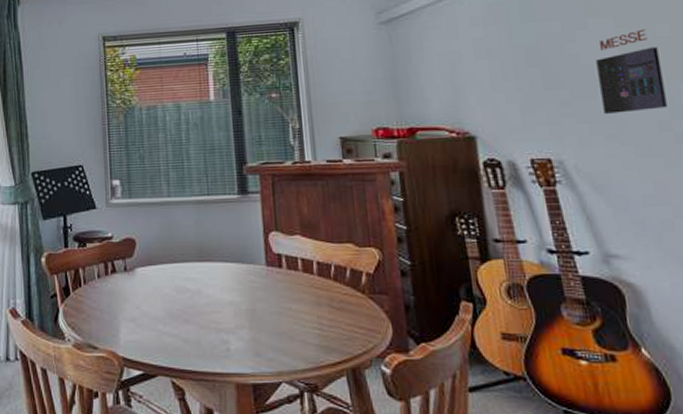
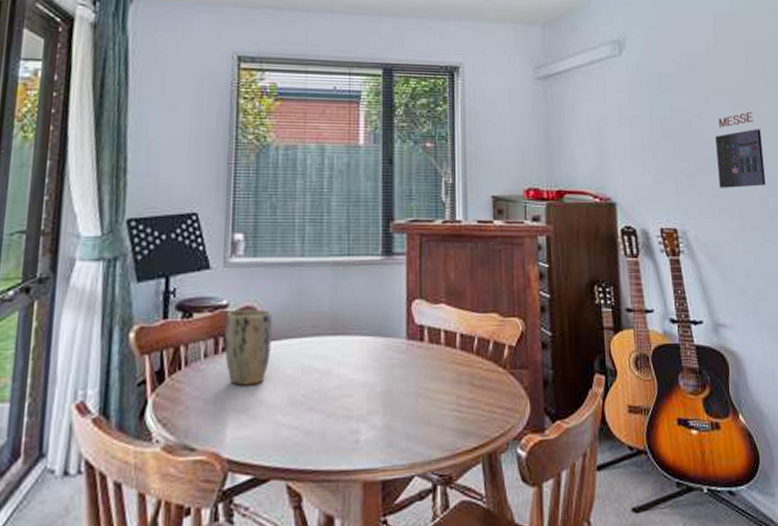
plant pot: none [112,240,150,301] -> present [225,309,272,386]

